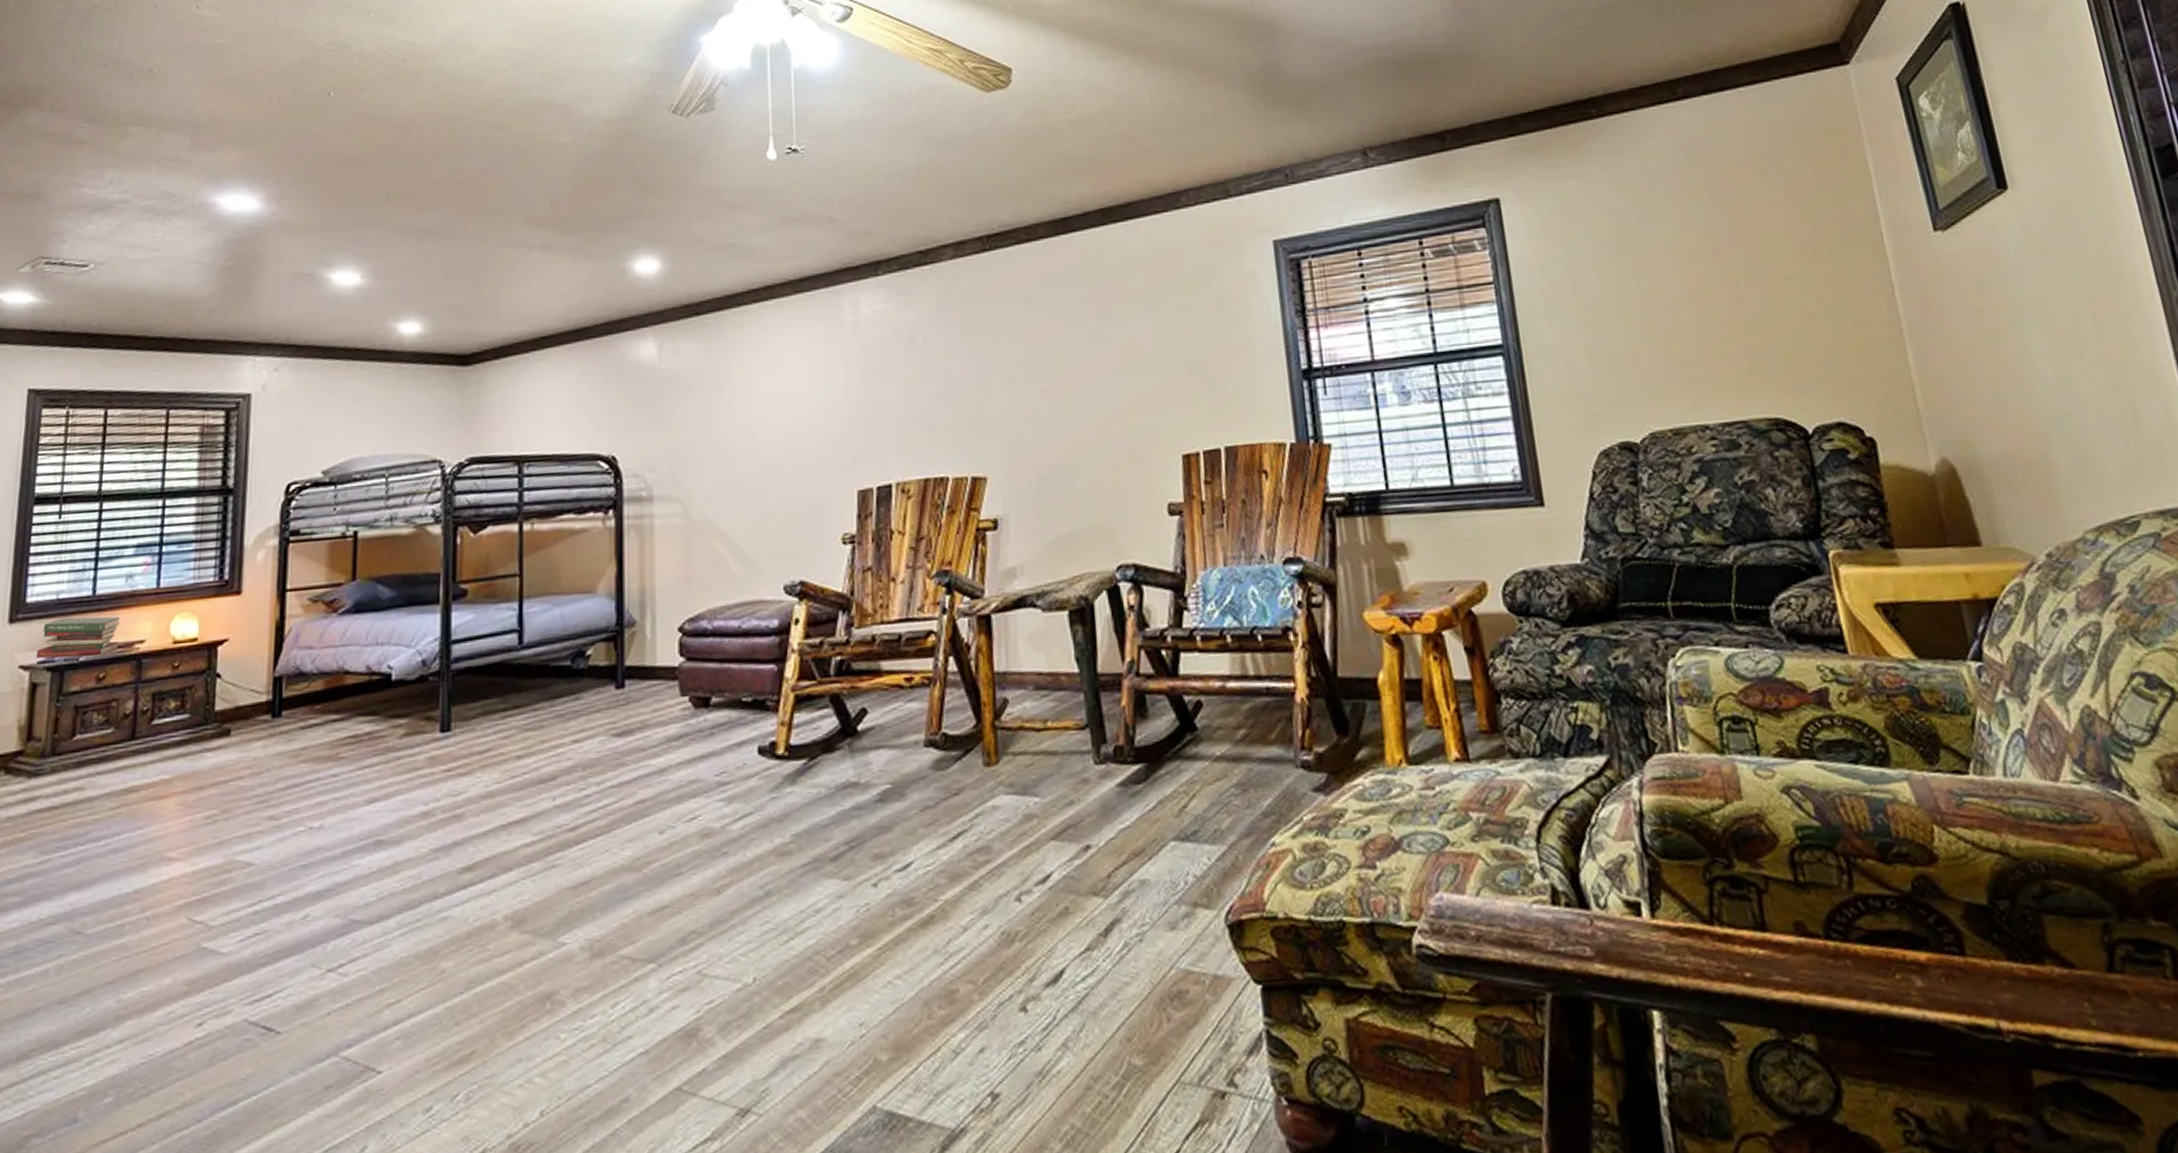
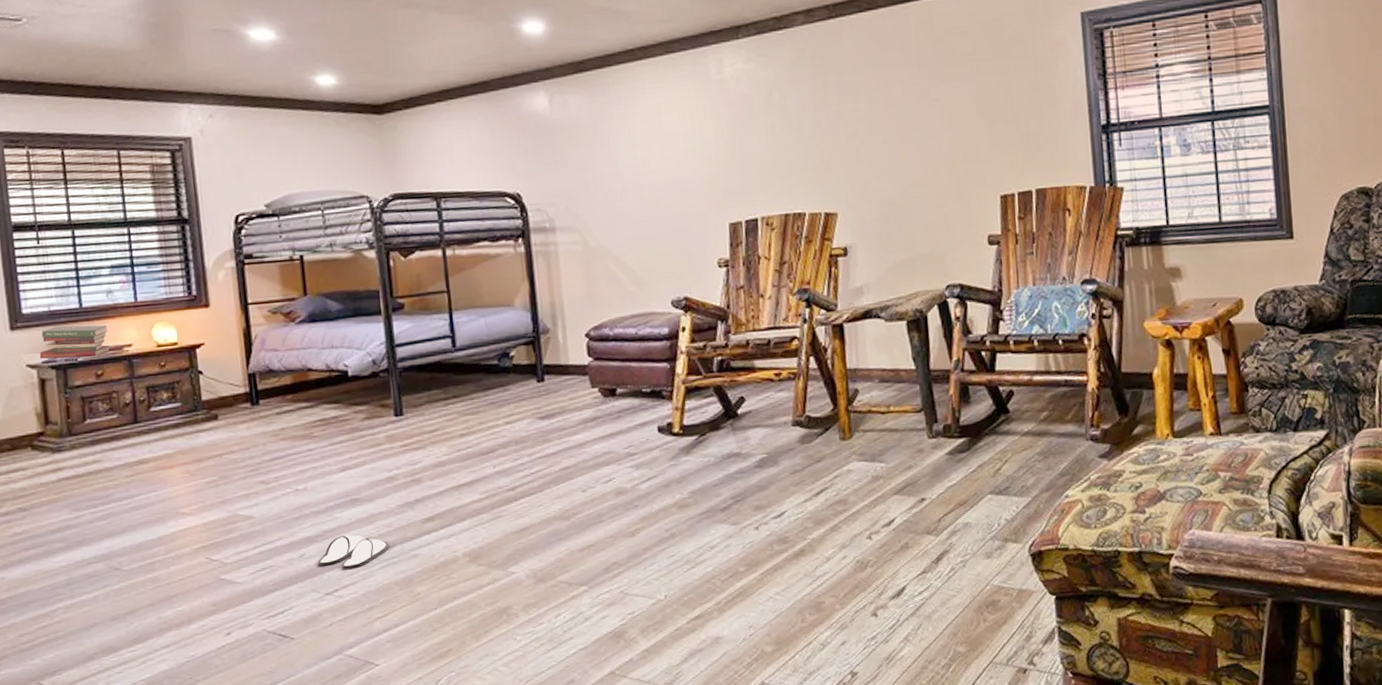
slippers: none [322,889,414,937] -> present [317,535,389,570]

